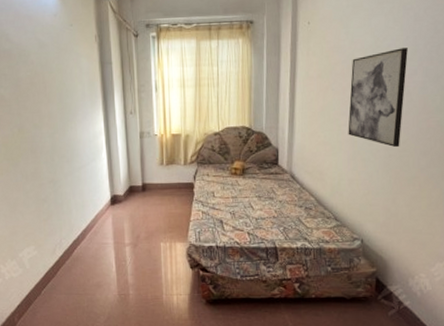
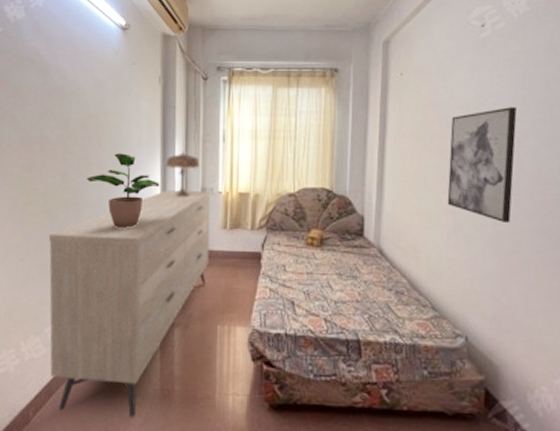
dresser: none [13,134,150,317] -> present [48,189,211,418]
potted plant: none [40,106,104,169] -> present [86,153,160,228]
table lamp: none [107,101,137,141] -> present [165,151,200,197]

